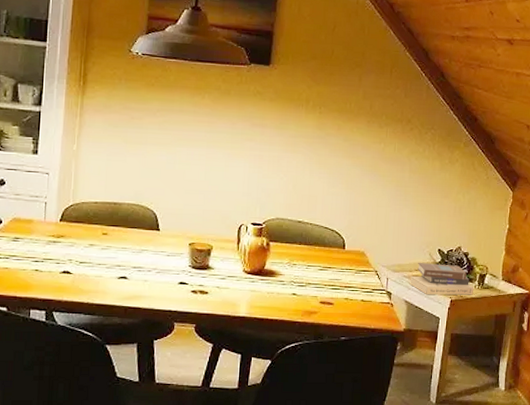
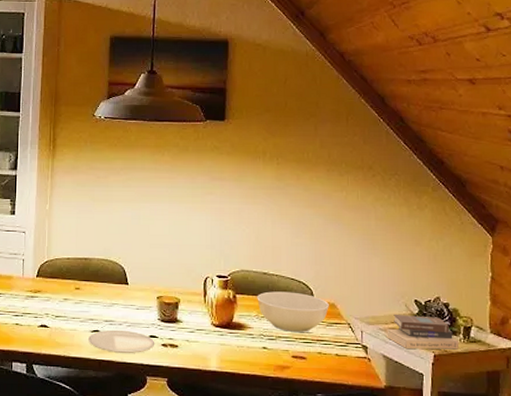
plate: none [114,276,185,301] -> present [88,329,155,354]
bowl: none [290,239,359,279] -> present [257,291,329,332]

